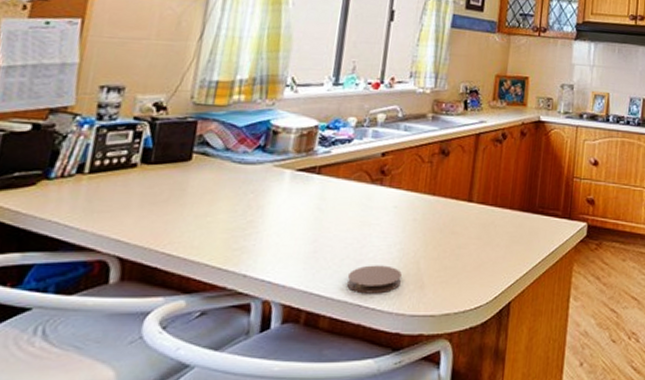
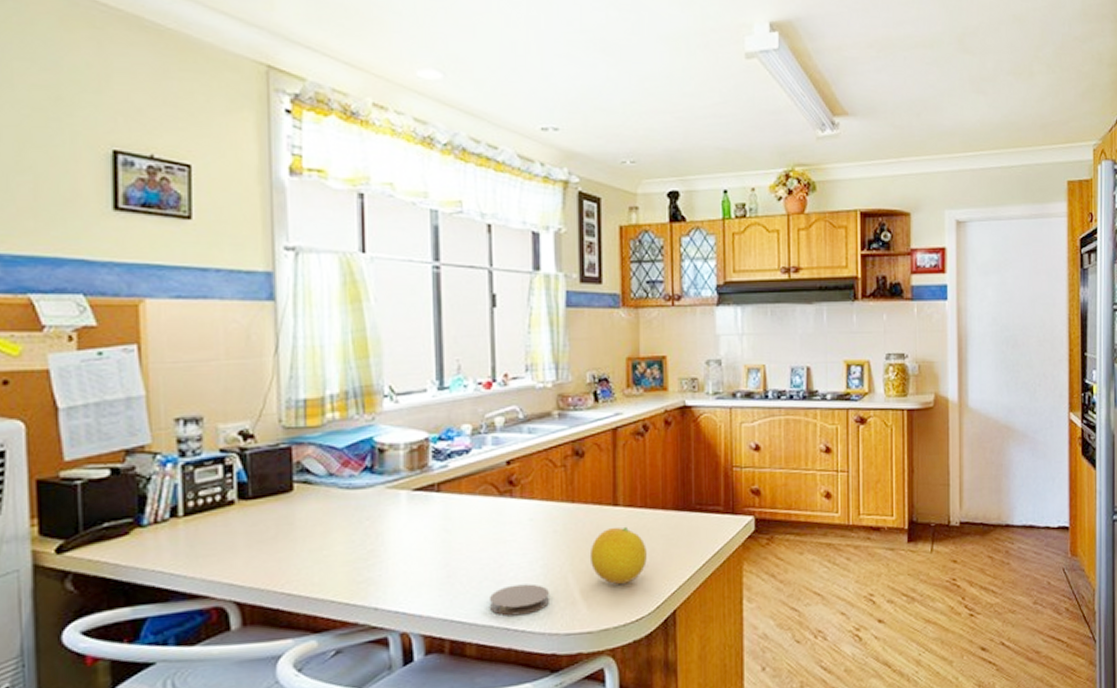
fruit: none [441,220,492,273] -> present [589,526,647,584]

